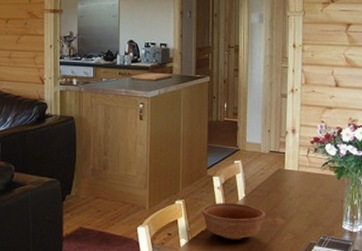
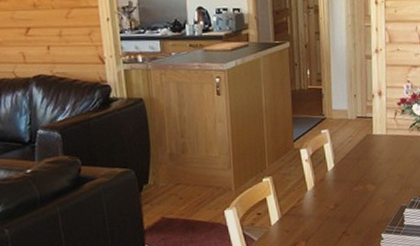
bowl: present [202,203,266,240] -> none [291,174,357,213]

